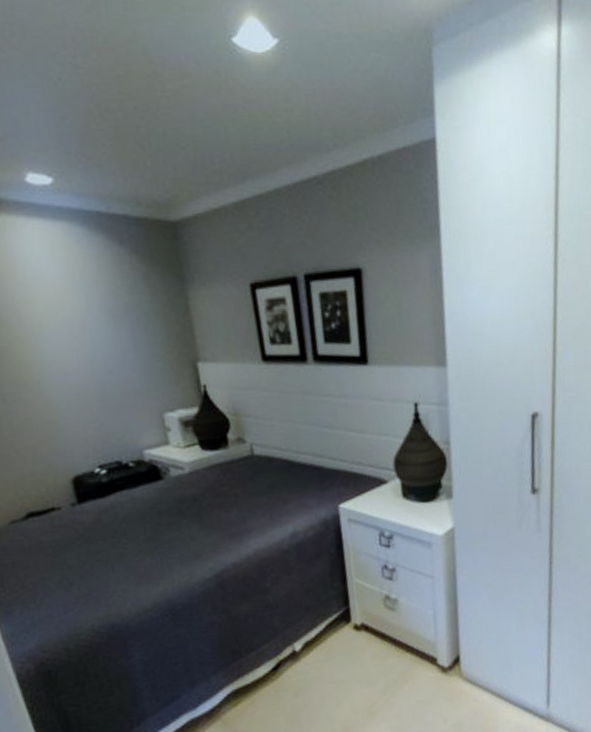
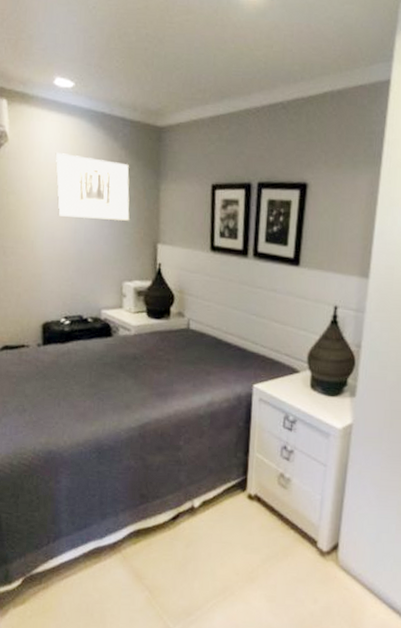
wall art: none [46,268,157,346] -> present [55,153,130,221]

